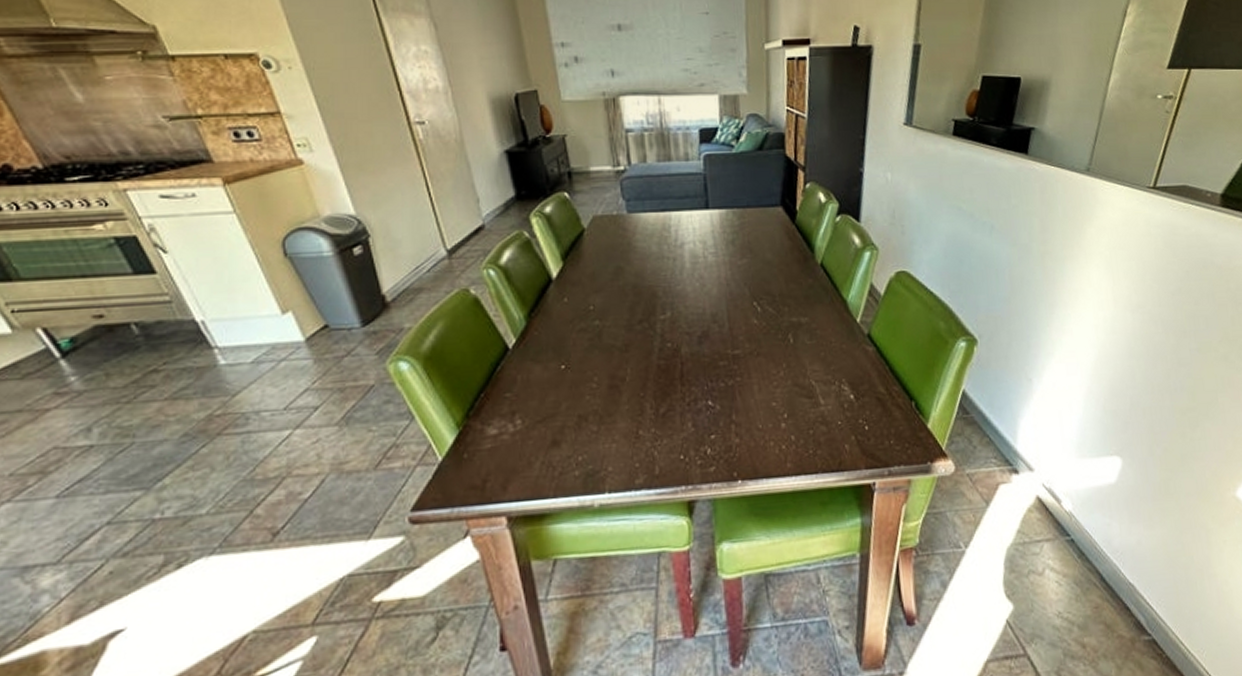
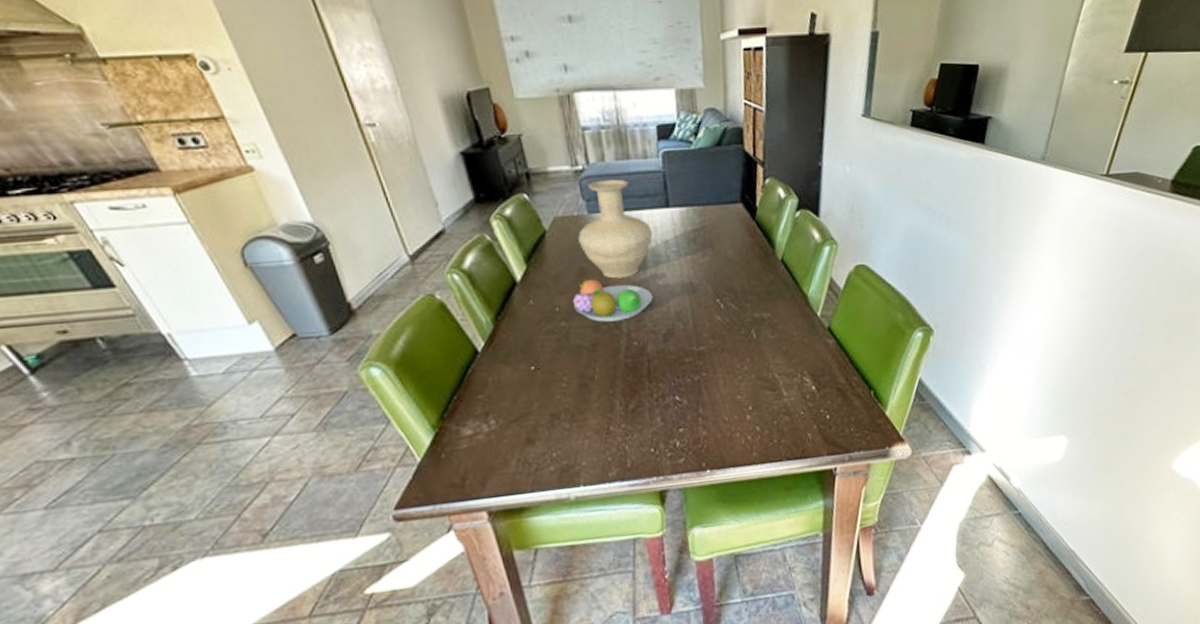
fruit bowl: none [608,277,689,322] -> present [573,278,653,322]
vase: none [616,180,692,279] -> present [578,179,653,279]

